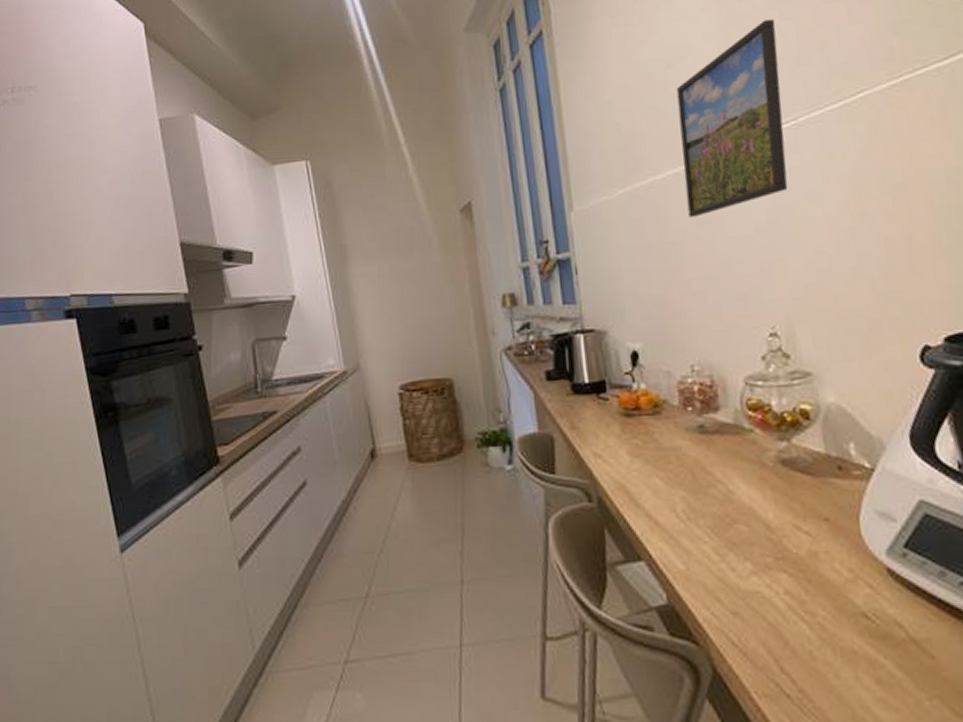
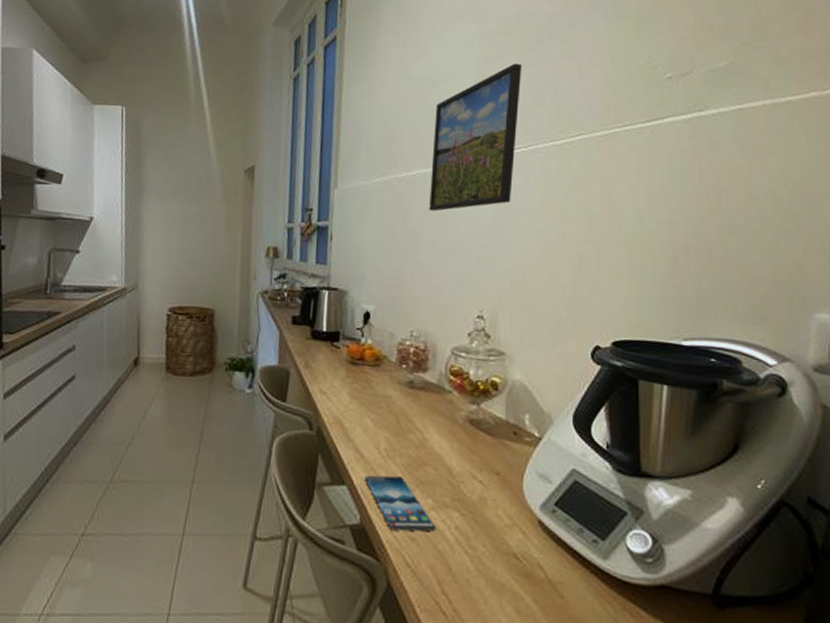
smartphone: none [663,541,762,606] -> present [364,475,437,532]

